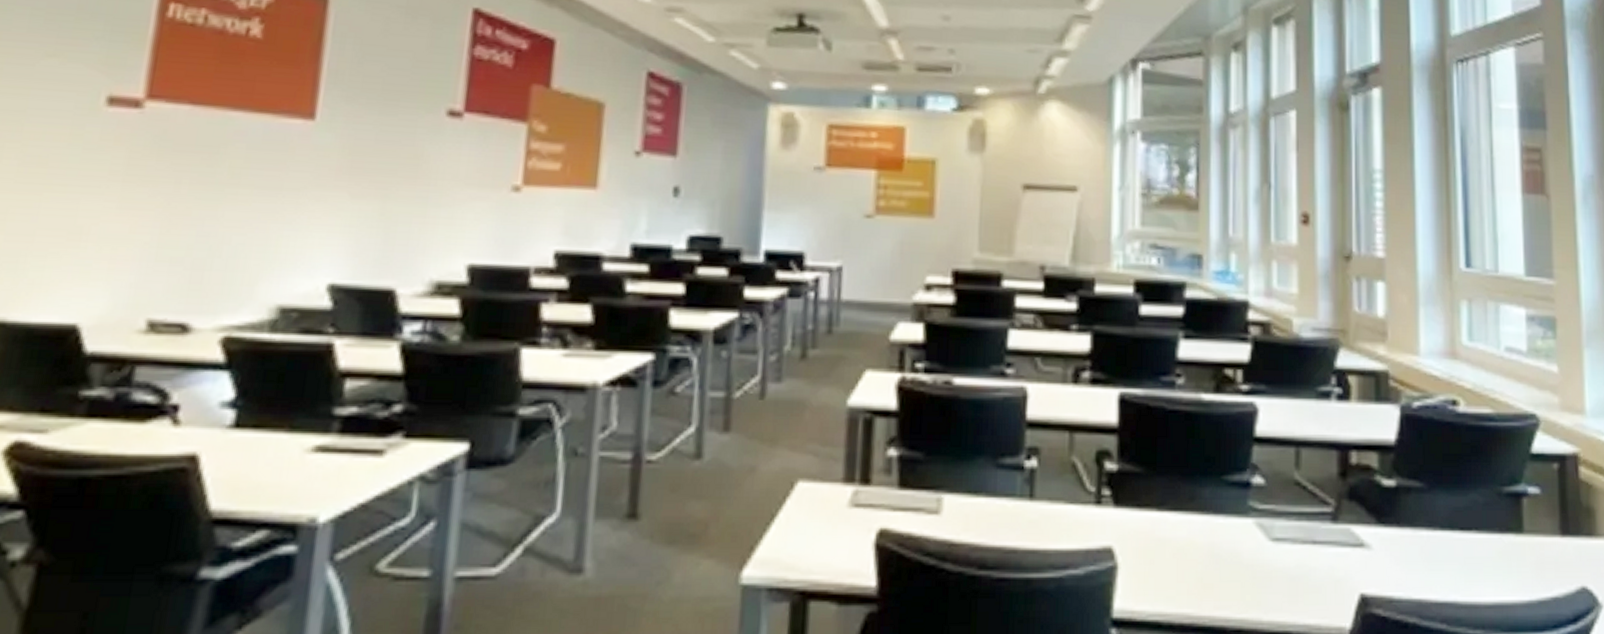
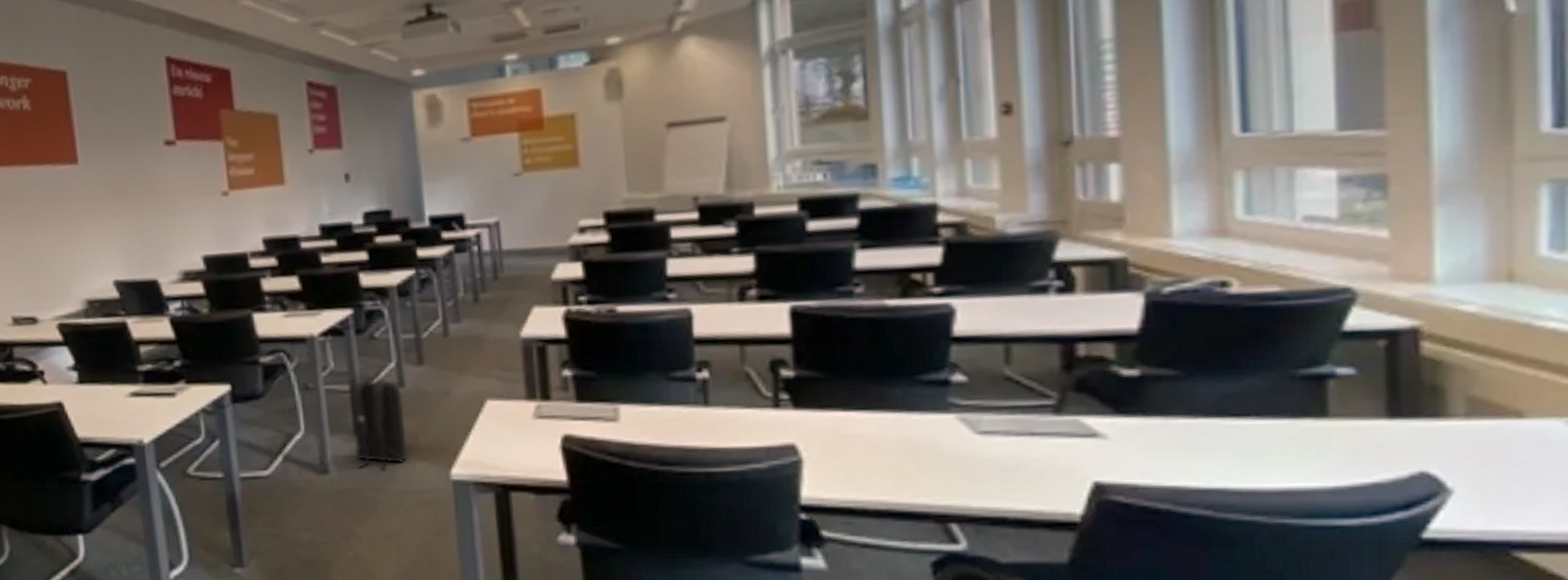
backpack: none [623,440,698,570] -> present [349,374,408,470]

